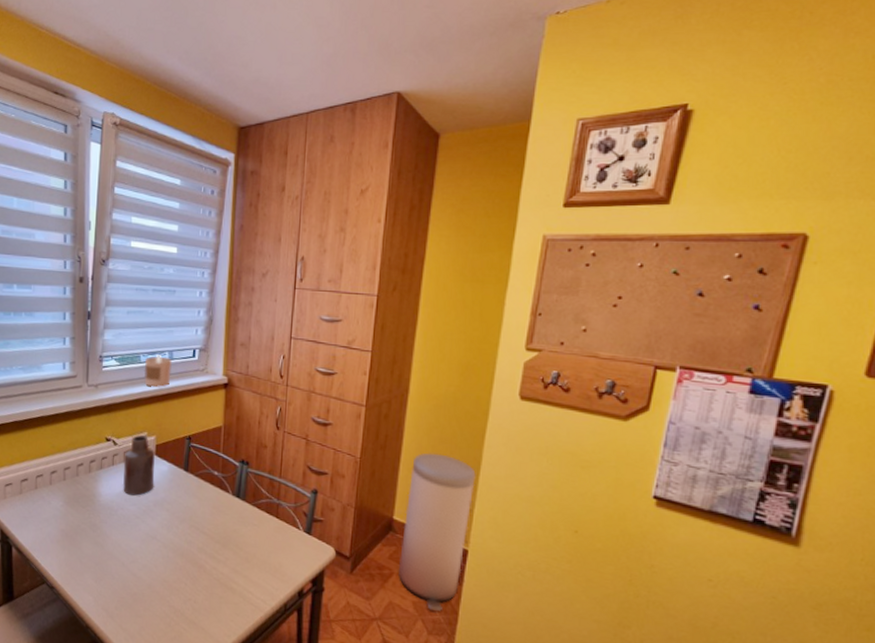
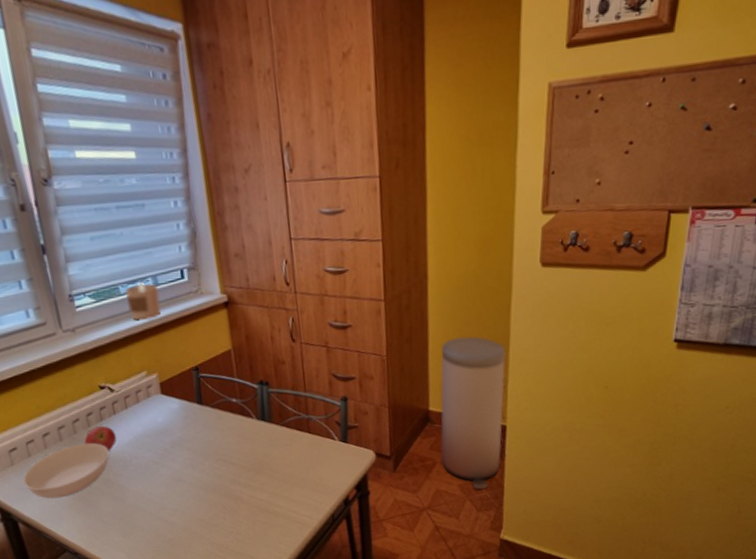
bowl: none [25,486,100,532] -> present [22,442,109,499]
fruit: none [82,474,110,498] -> present [84,426,117,451]
vase: present [122,435,155,496] -> none [124,375,168,442]

